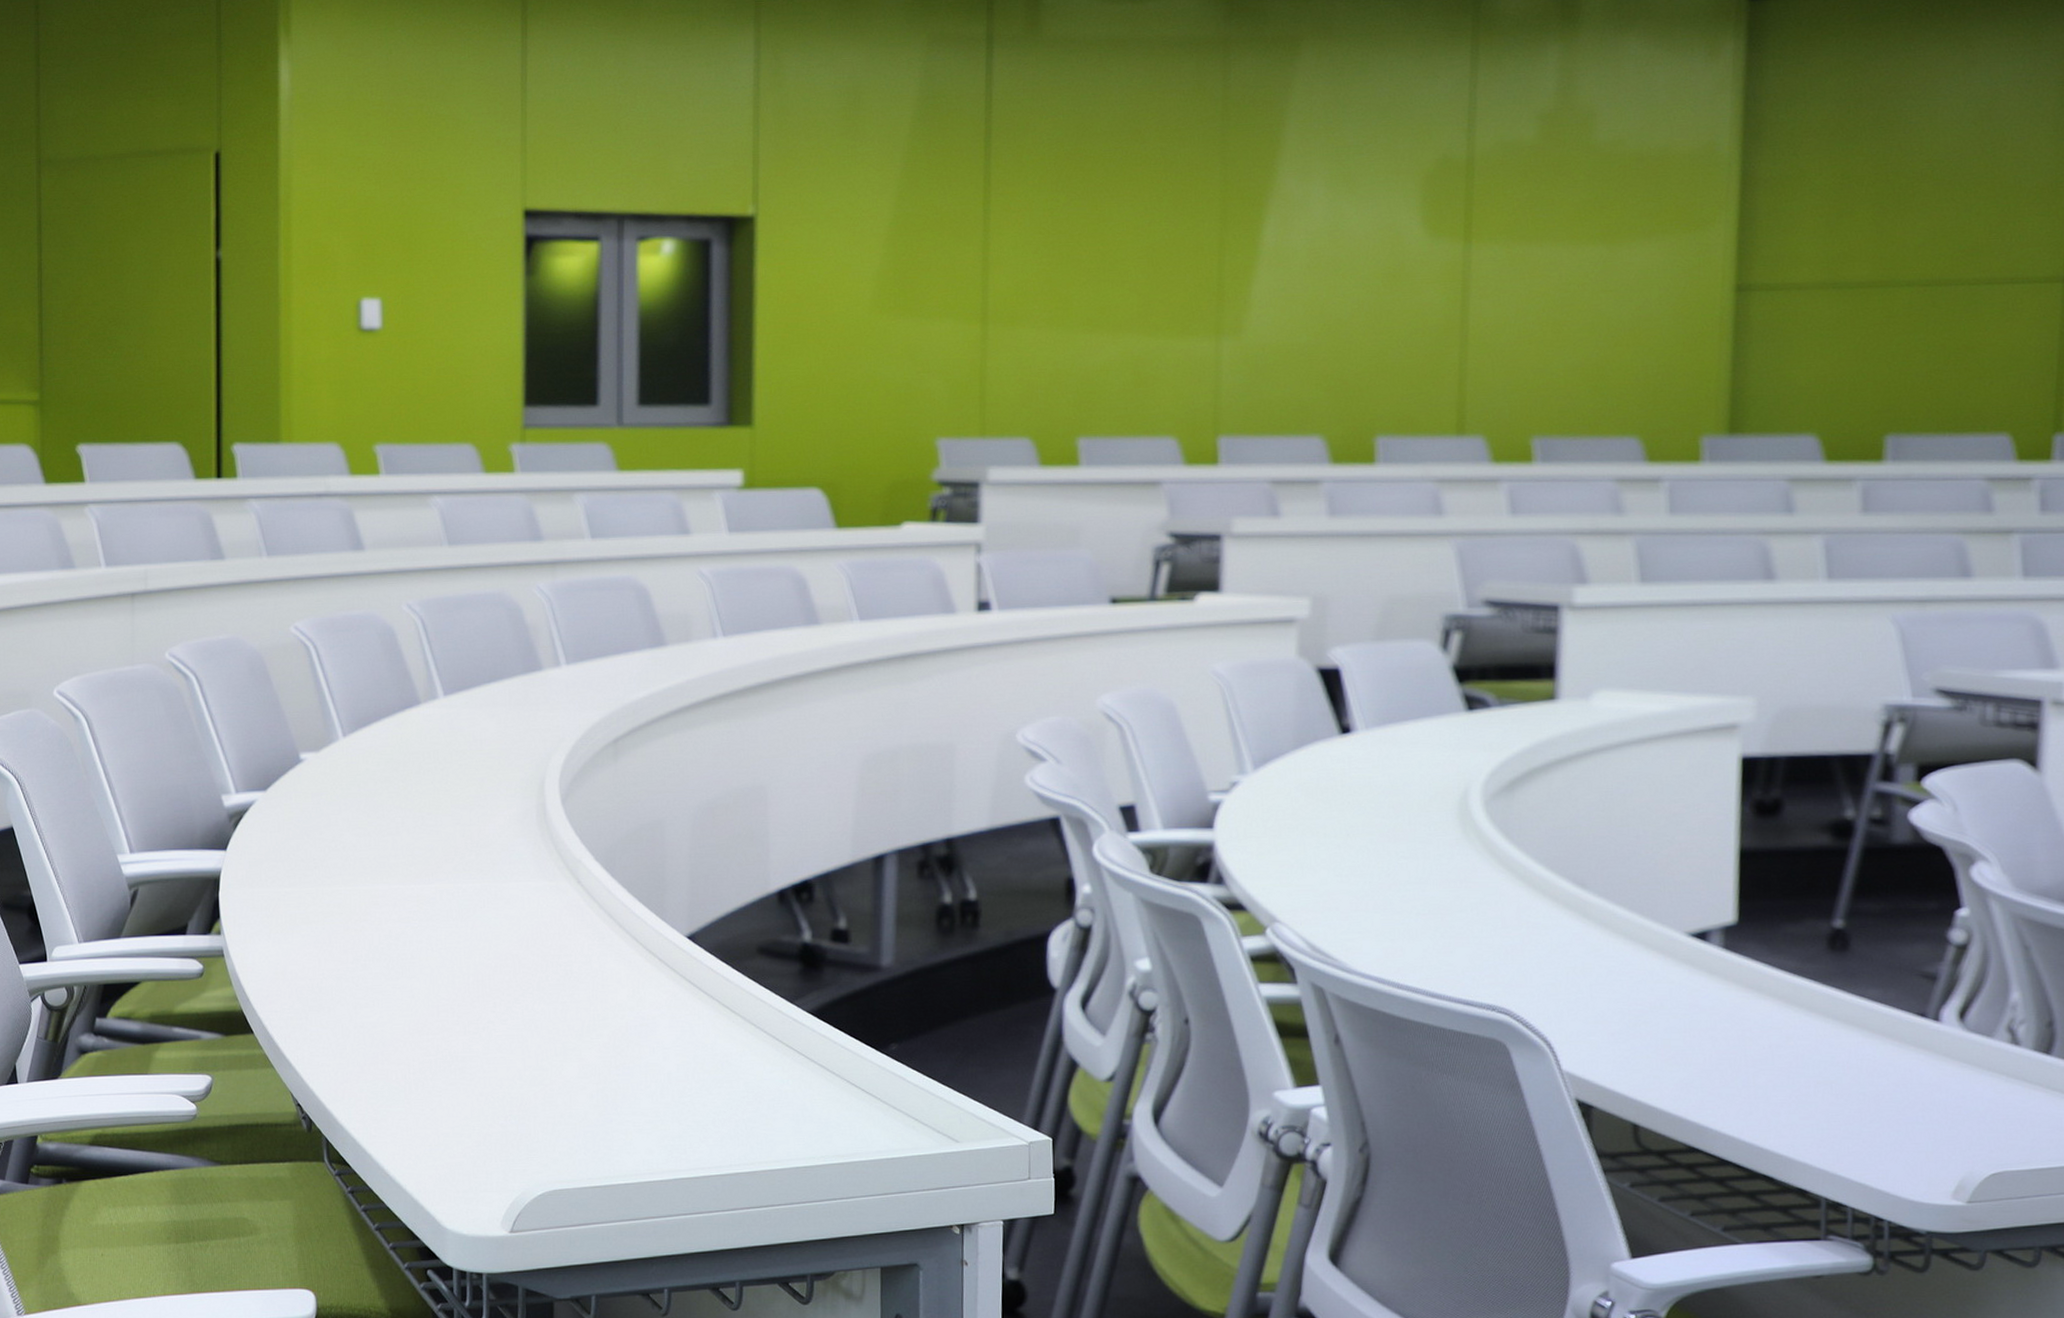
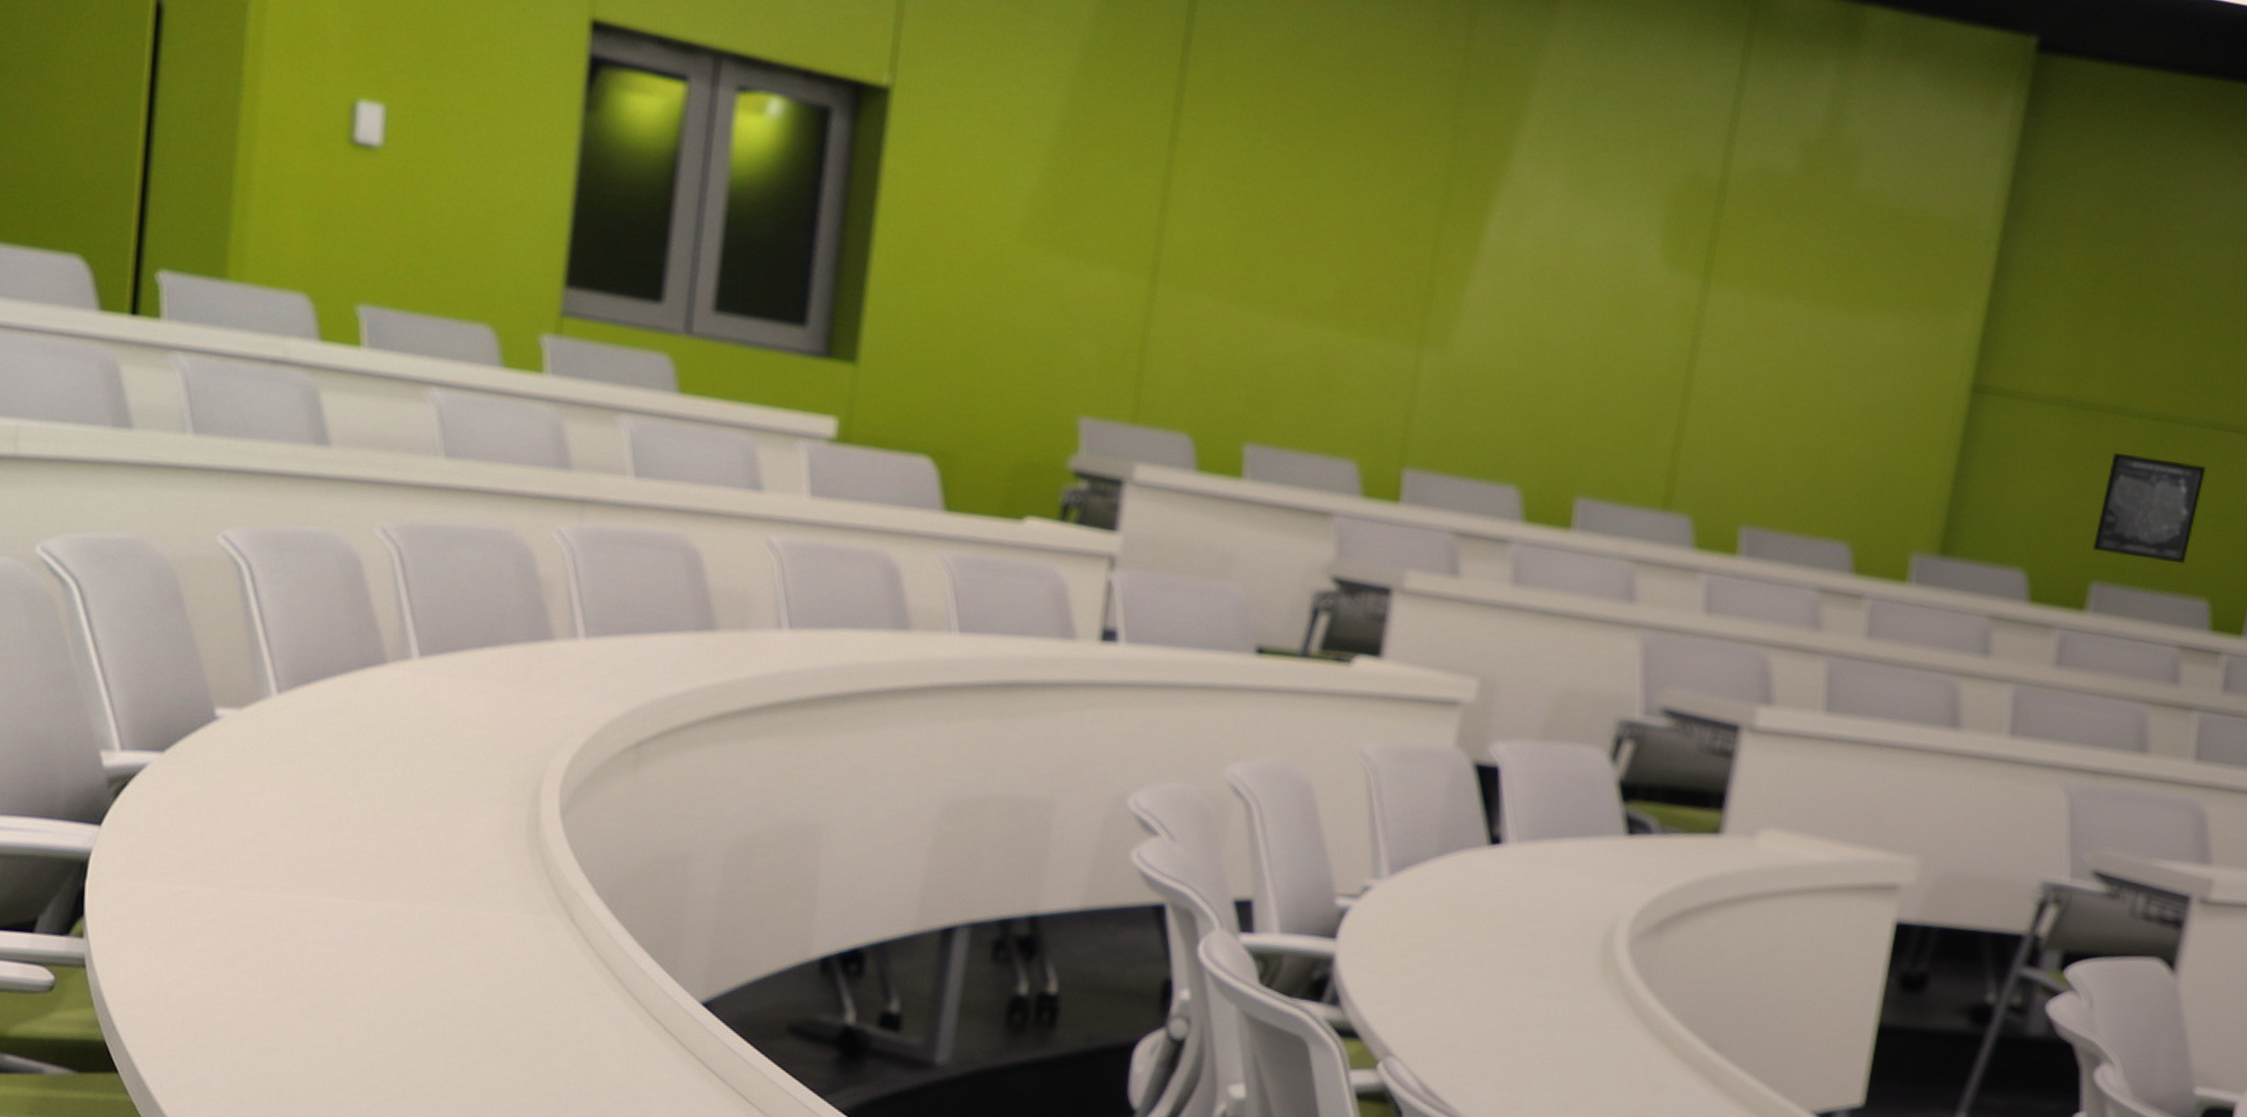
wall art: none [1880,317,1986,408] -> present [2092,453,2206,564]

